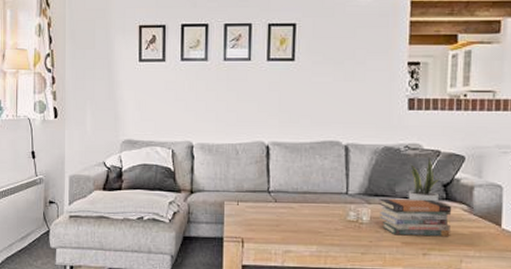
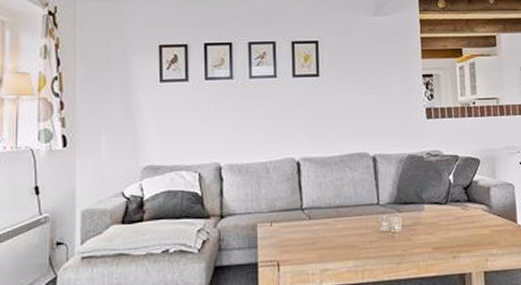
book stack: present [379,198,452,237] -> none [408,202,475,242]
potted plant: present [408,156,441,202] -> none [433,162,461,205]

